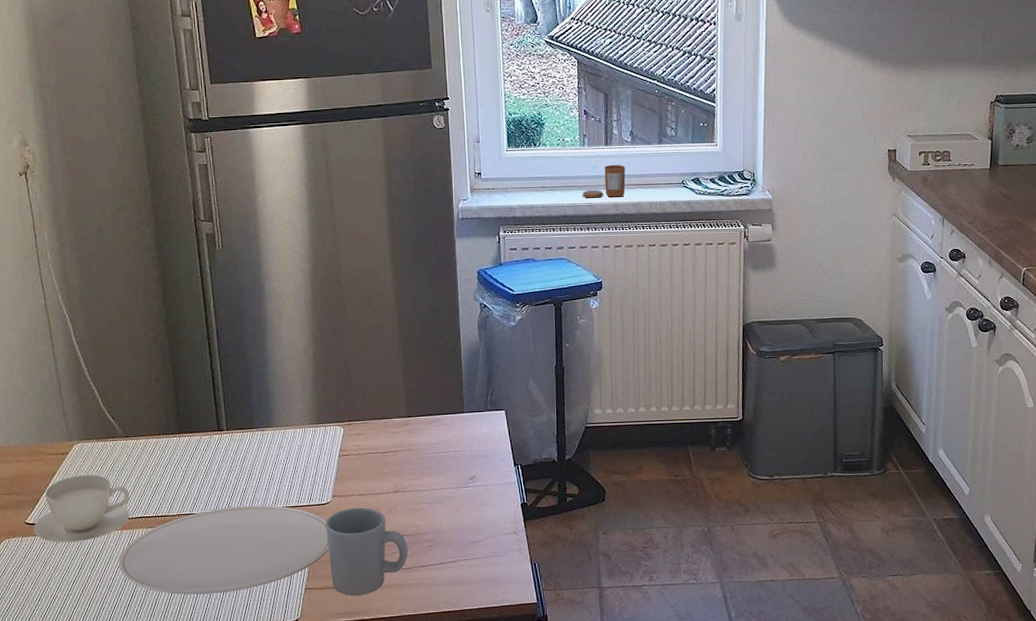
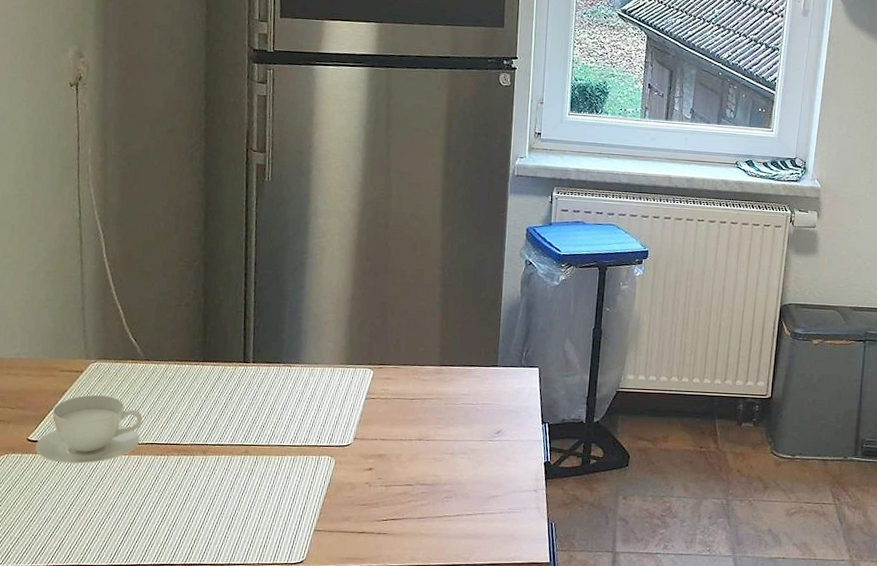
plate: present [119,505,329,595] -> none [121,440,345,529]
mug: present [325,507,409,596] -> none [342,452,426,541]
candle: present [582,164,626,198] -> none [638,138,682,171]

